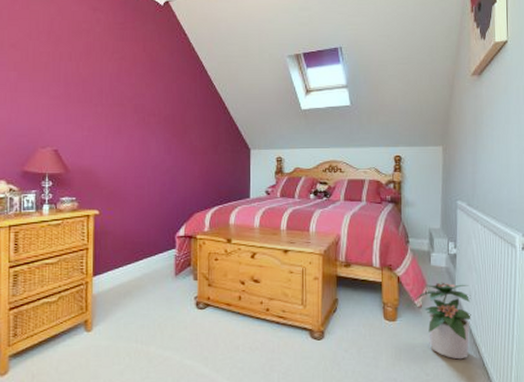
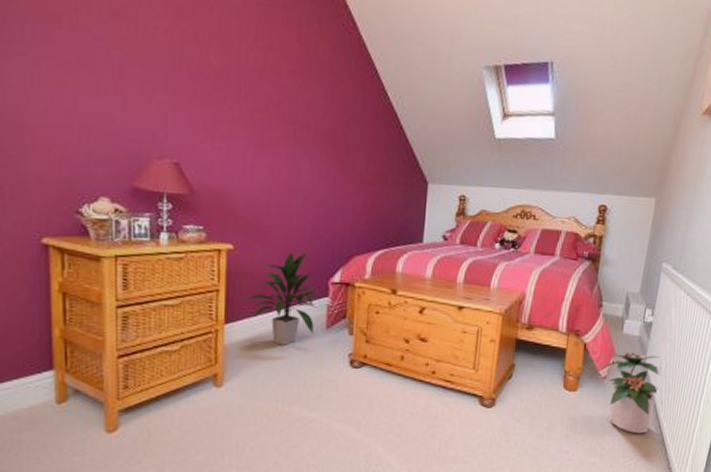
indoor plant: none [109,211,167,292] -> present [245,251,319,345]

